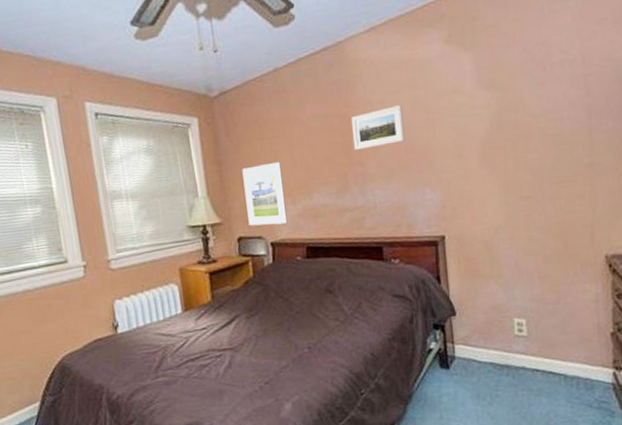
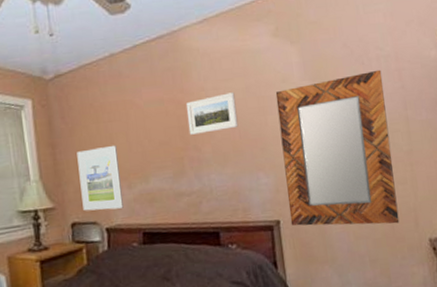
home mirror: none [445,75,574,242] -> present [275,69,400,226]

